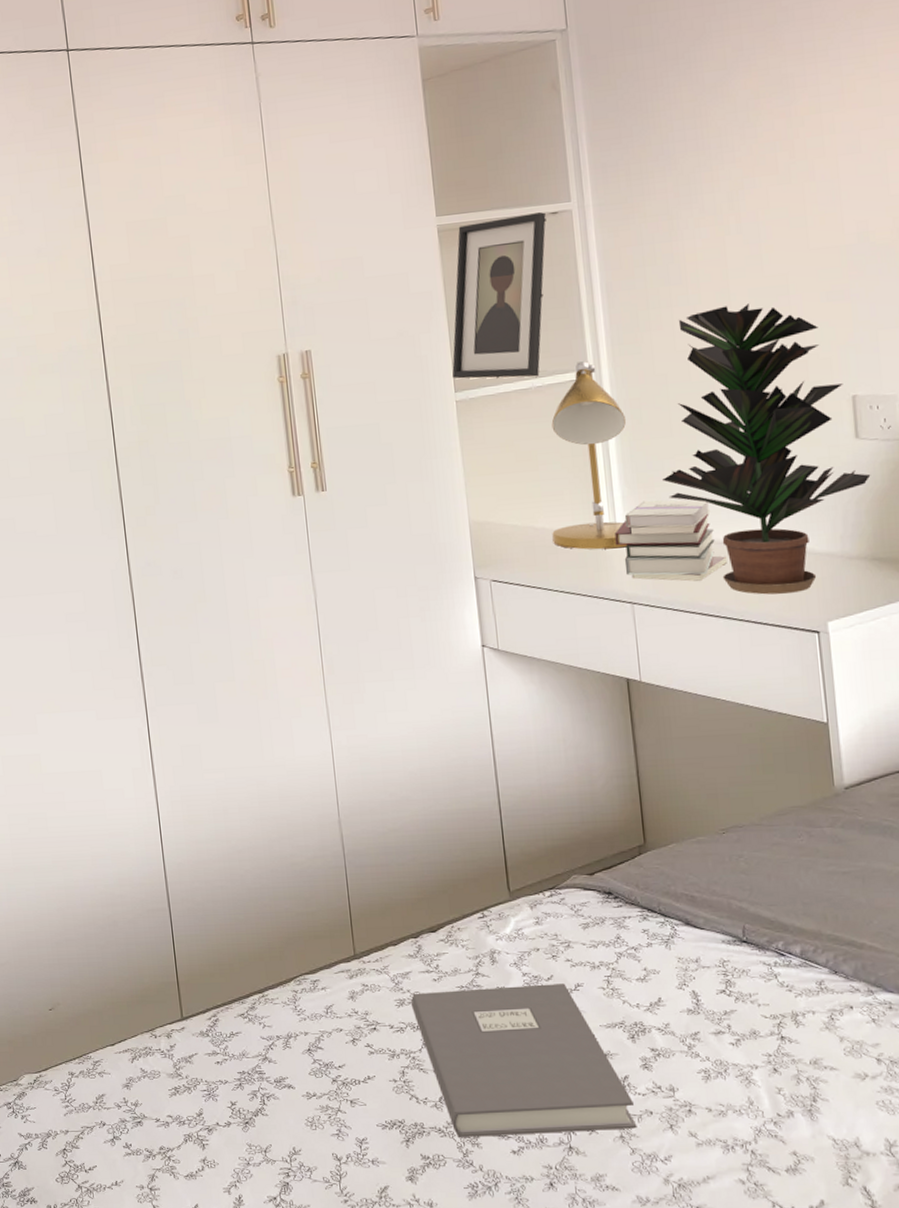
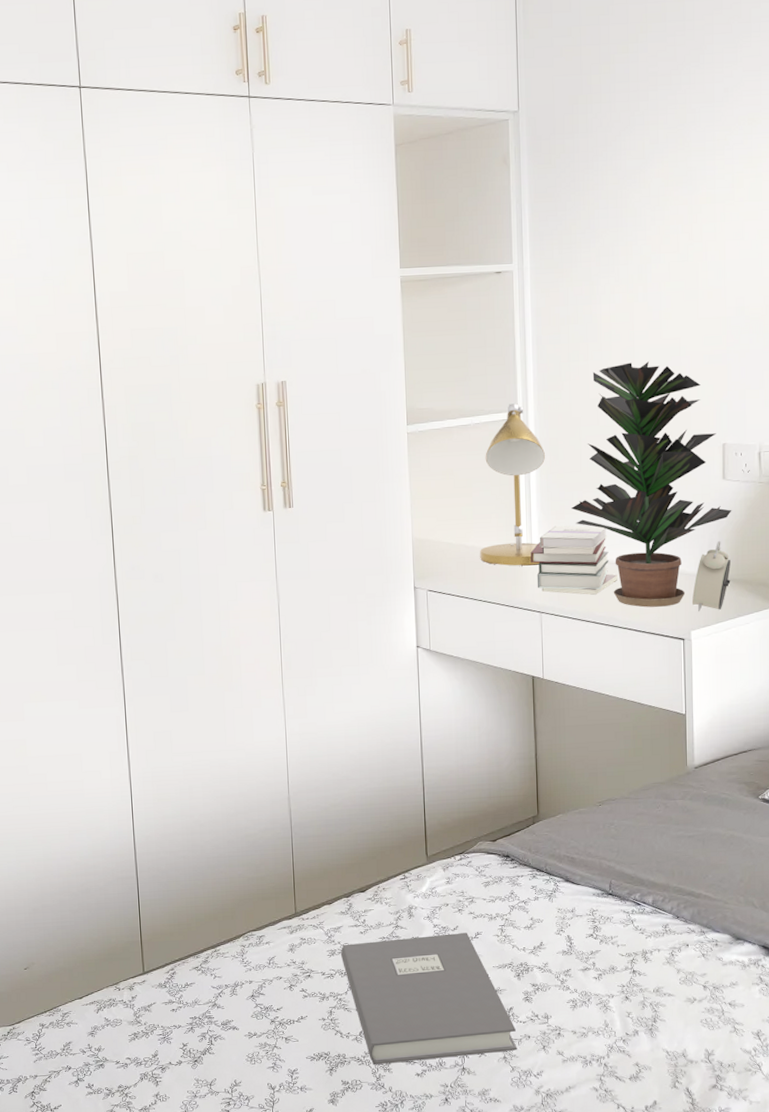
picture frame: present [452,212,546,379] -> none [405,271,491,415]
alarm clock: none [825,511,876,599] -> present [691,540,731,612]

